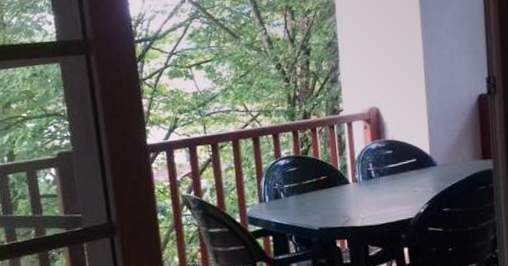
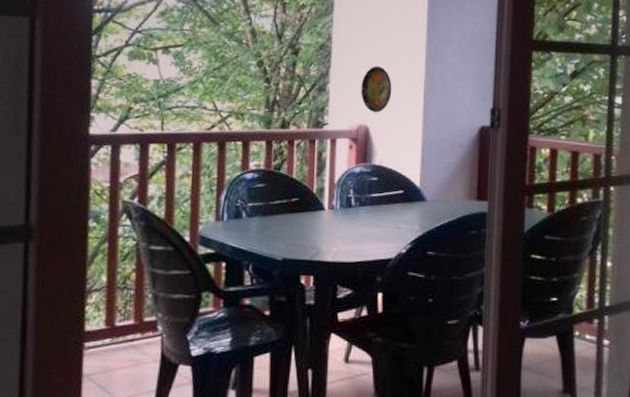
decorative plate: none [367,54,396,95] -> present [361,66,392,113]

